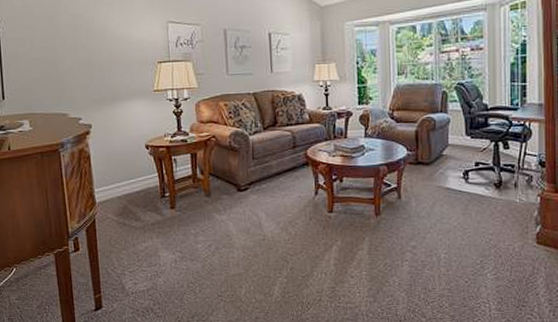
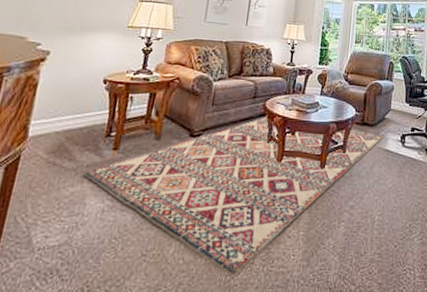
rug: none [150,164,443,311] -> present [83,116,384,276]

